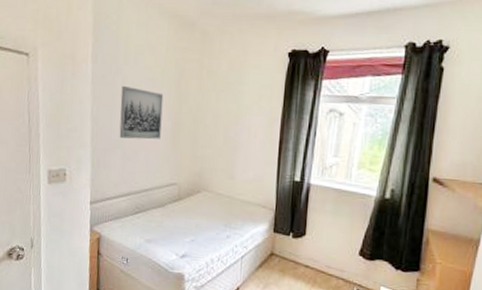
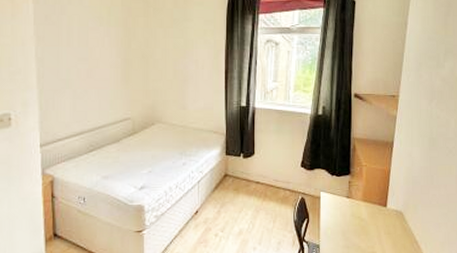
wall art: present [119,86,164,140] -> none [67,26,112,78]

